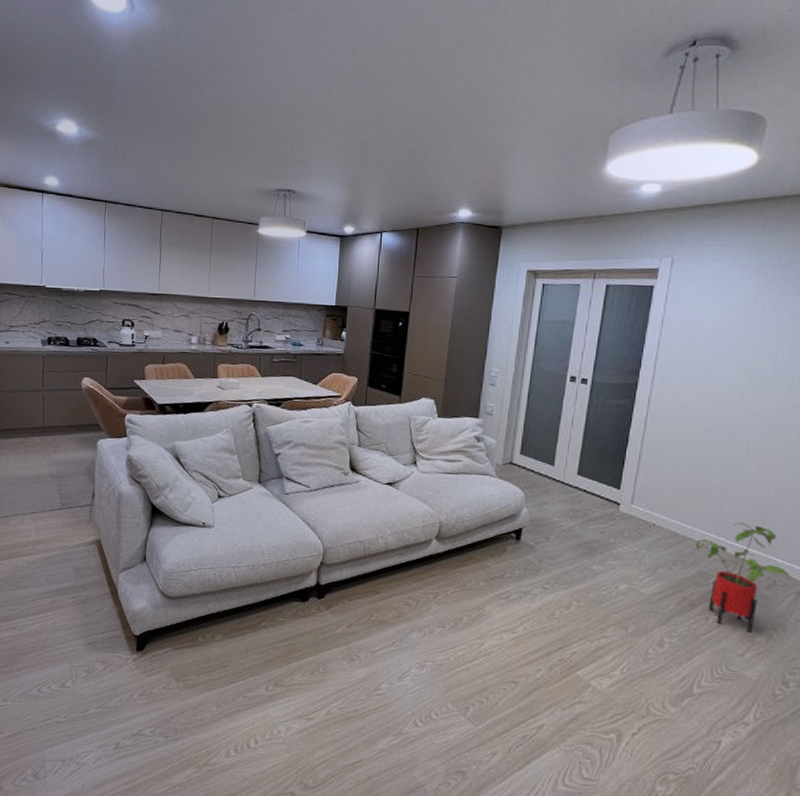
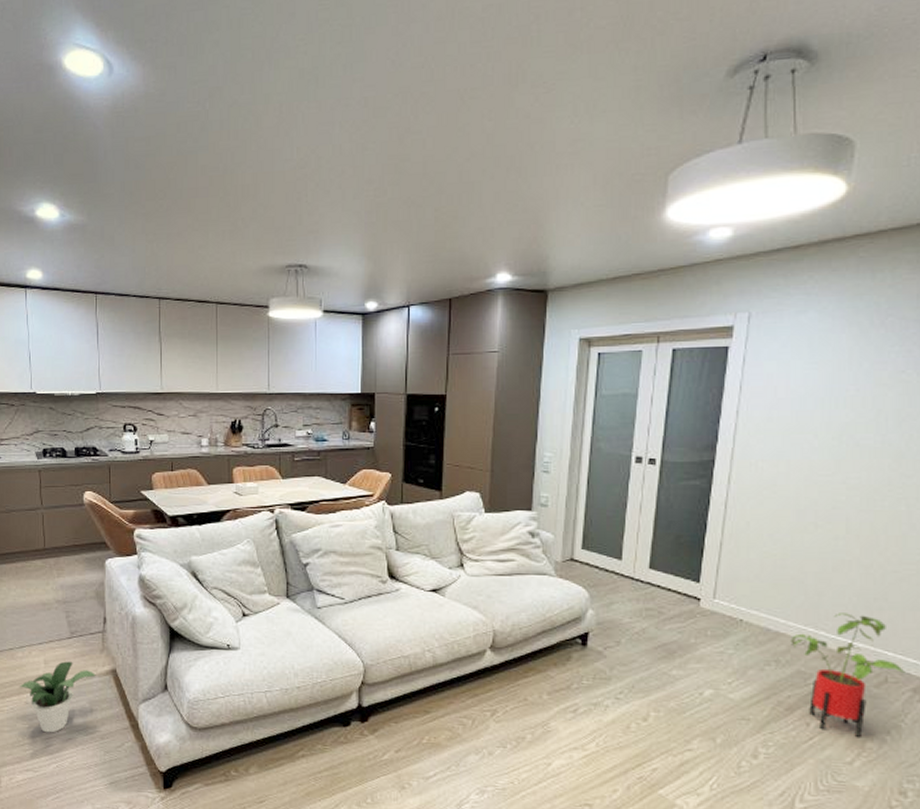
potted plant: none [11,530,82,595] -> present [20,661,96,733]

